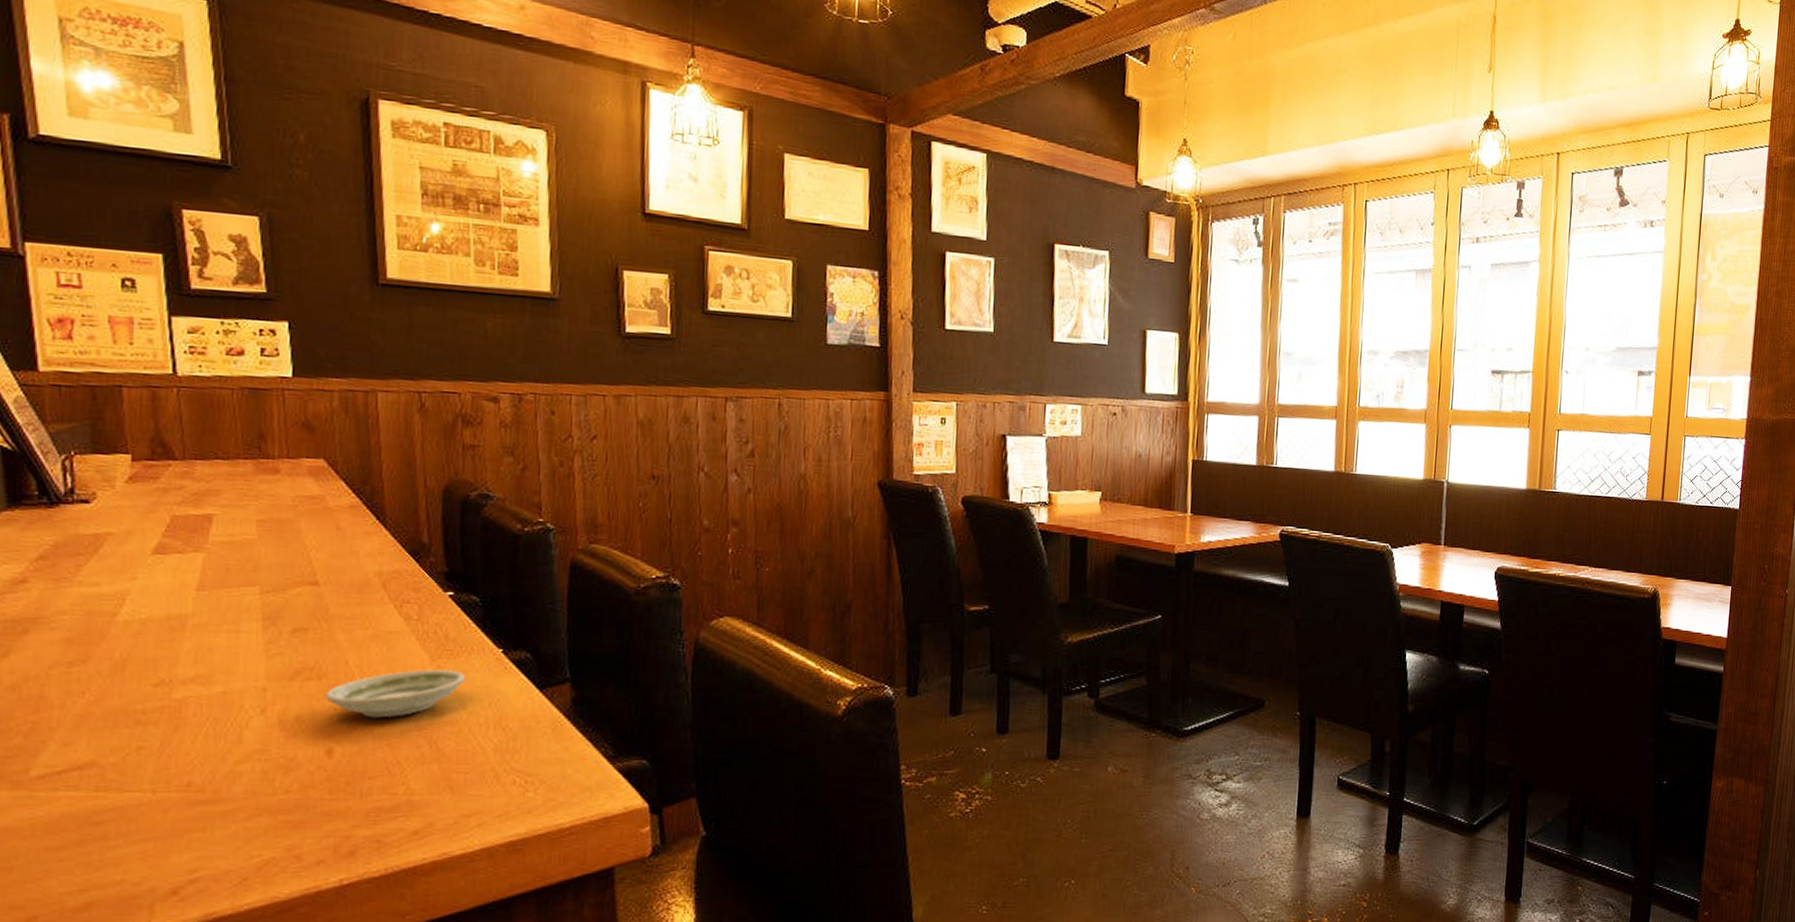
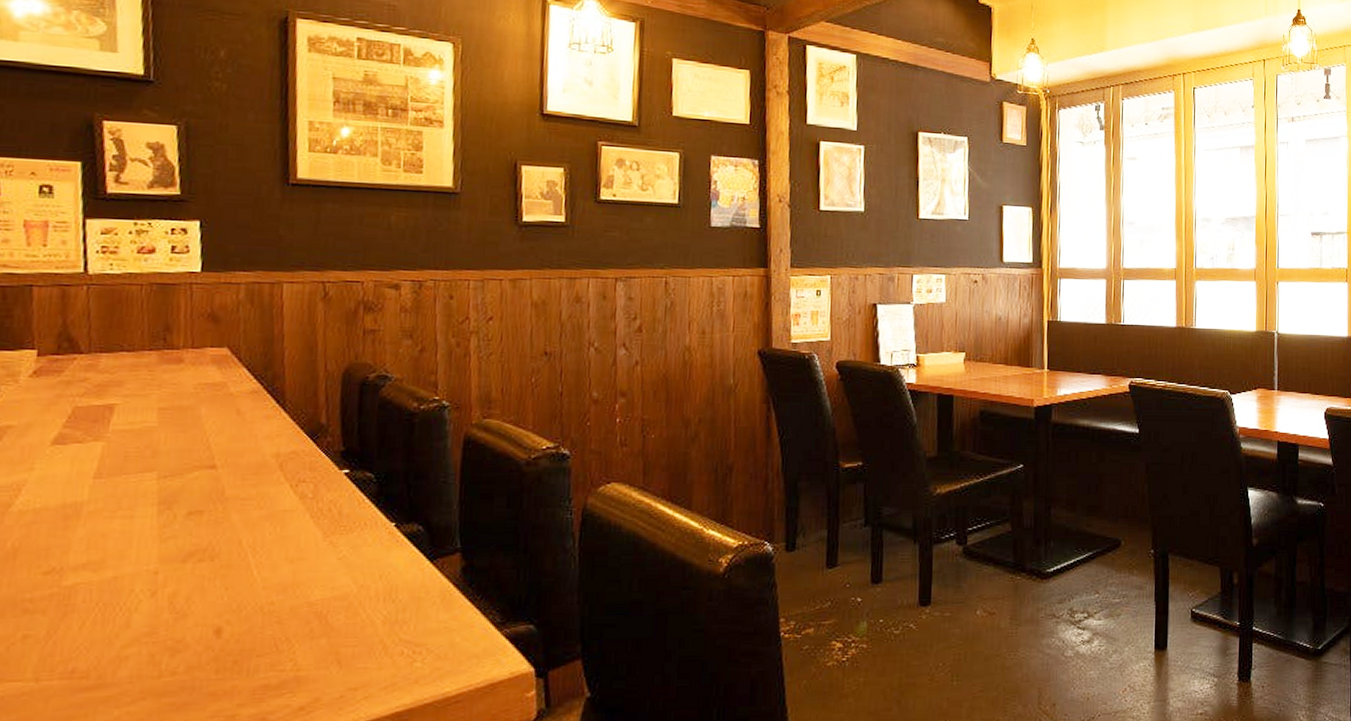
saucer: present [325,669,465,718] -> none [216,545,357,596]

